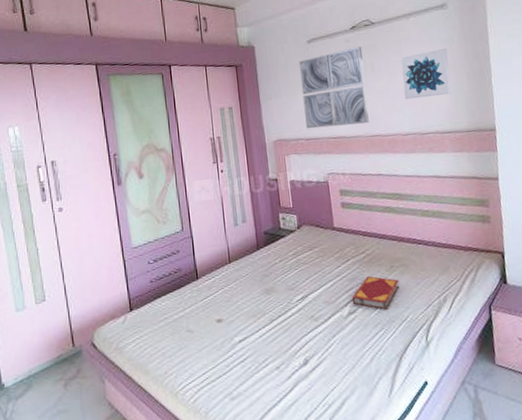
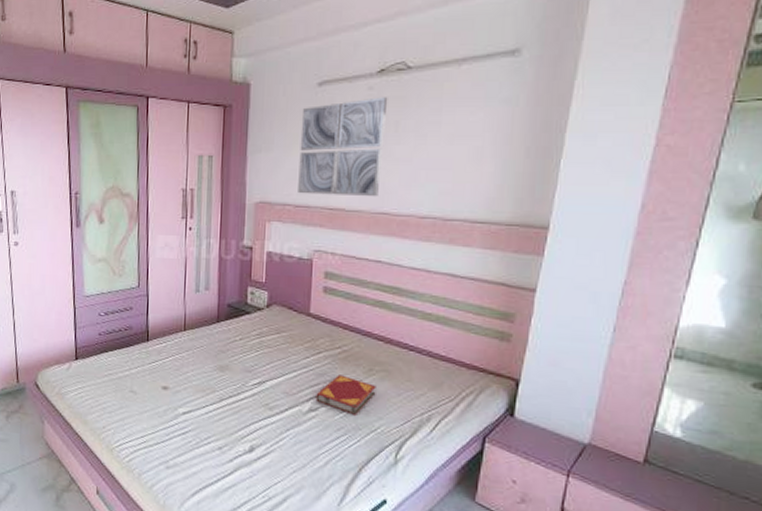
wall art: present [400,48,451,100] -> none [432,110,506,174]

